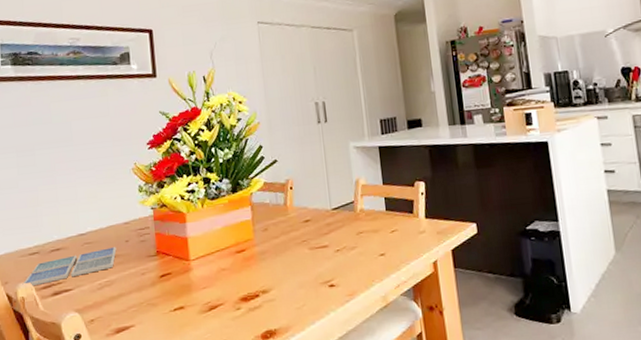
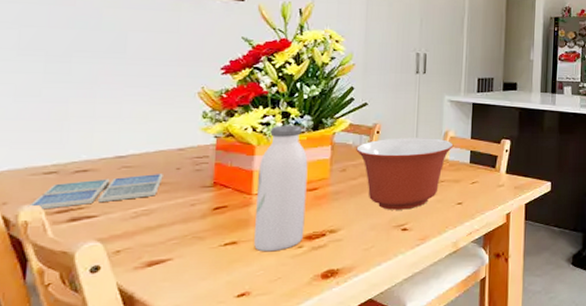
water bottle: none [191,189,240,315] -> present [254,125,308,252]
mixing bowl: none [273,188,367,267] -> present [356,138,454,210]

